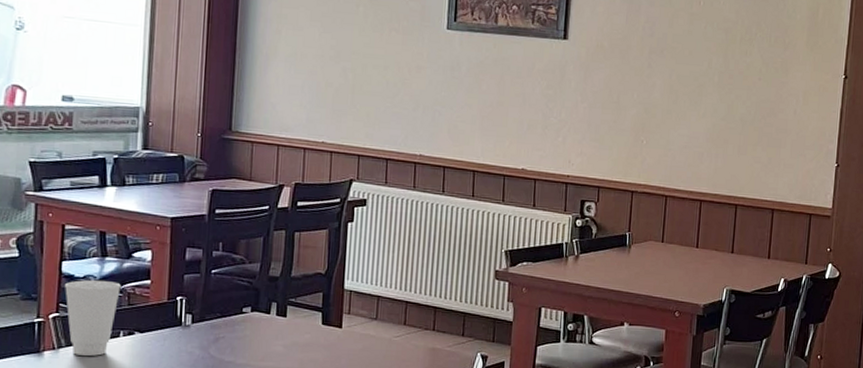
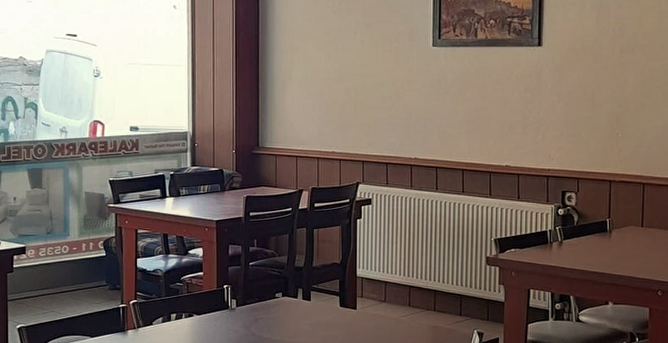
cup: present [65,279,121,356] -> none [140,272,181,334]

